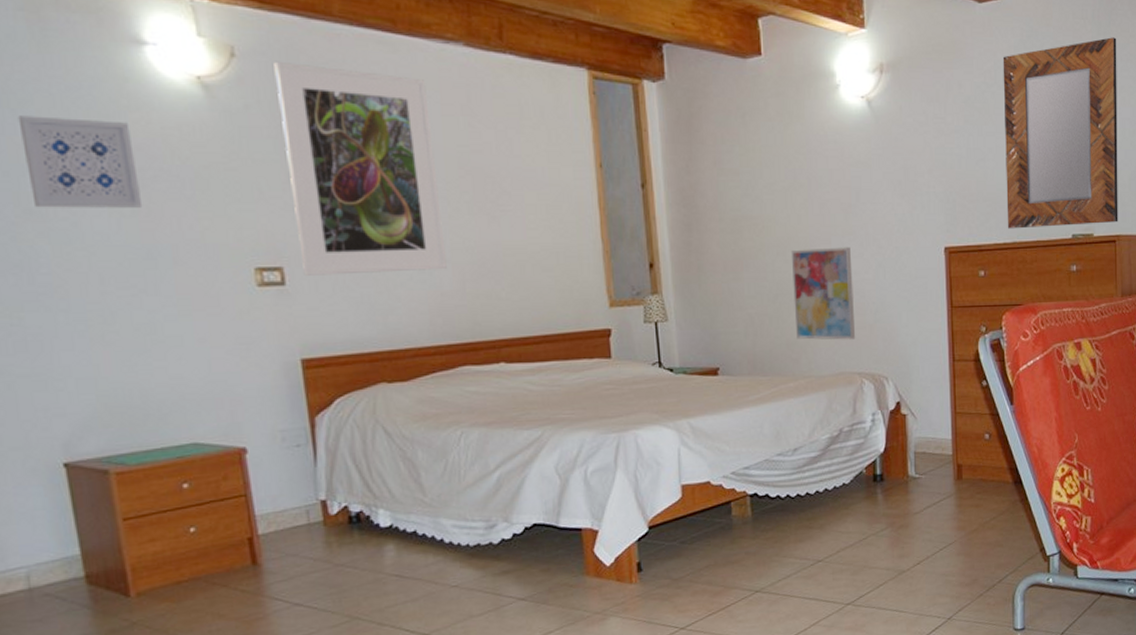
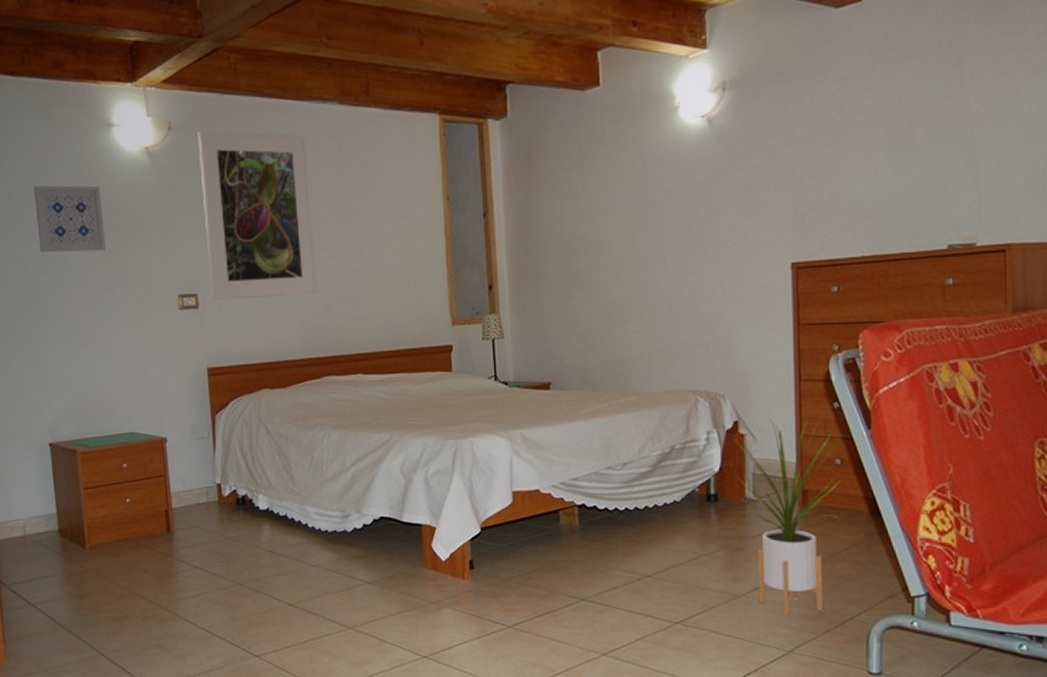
wall art: present [790,247,856,340] -> none [624,265,691,358]
house plant: none [895,396,991,585] -> present [732,418,842,616]
home mirror: present [1002,37,1118,229] -> none [863,25,1009,241]

